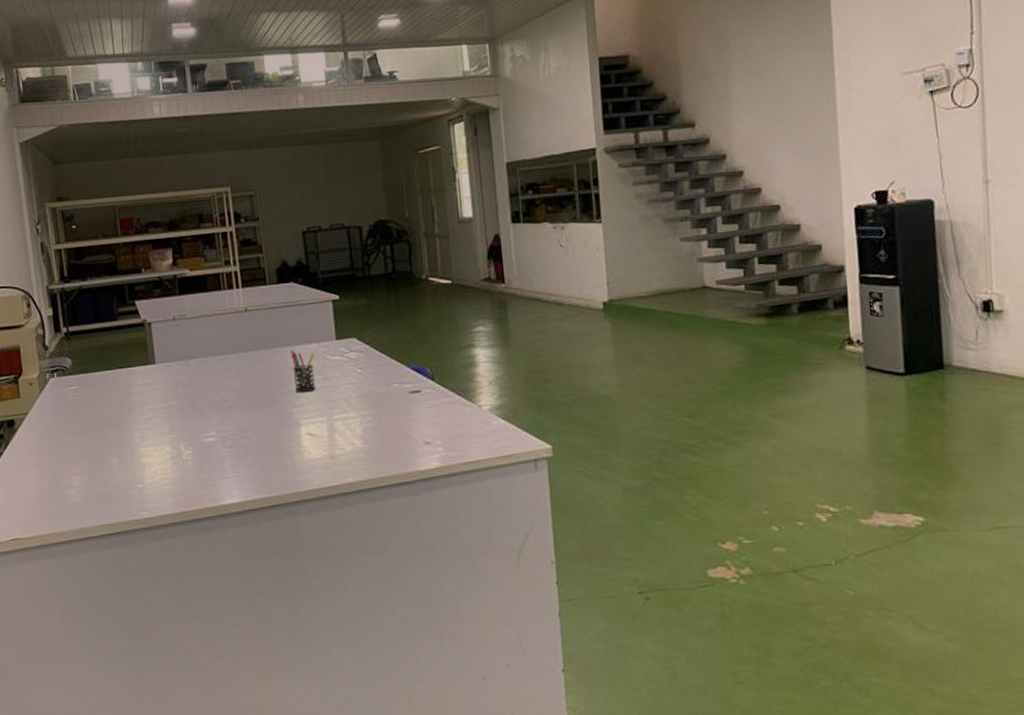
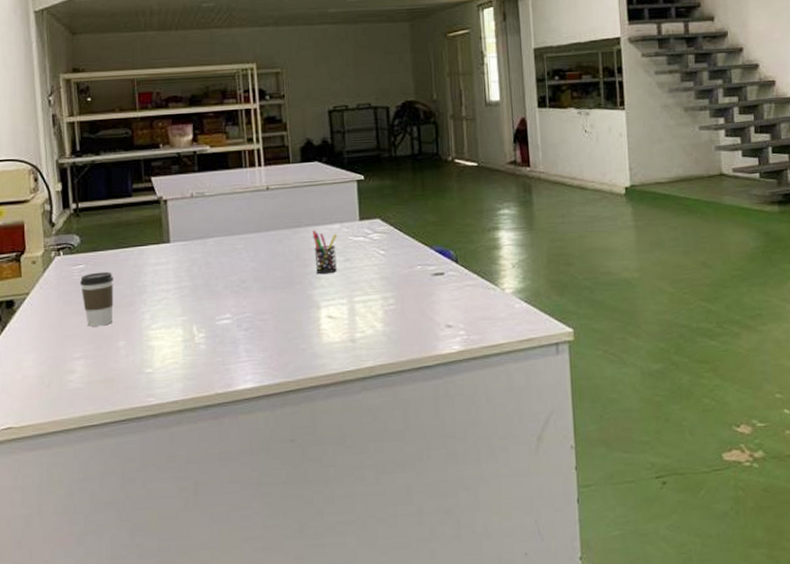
coffee cup: none [74,392,106,444] -> present [80,271,114,327]

